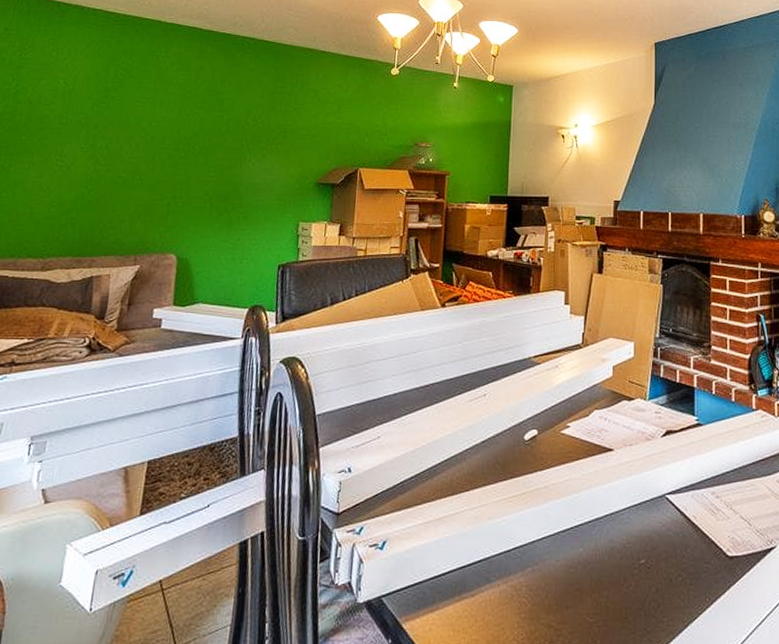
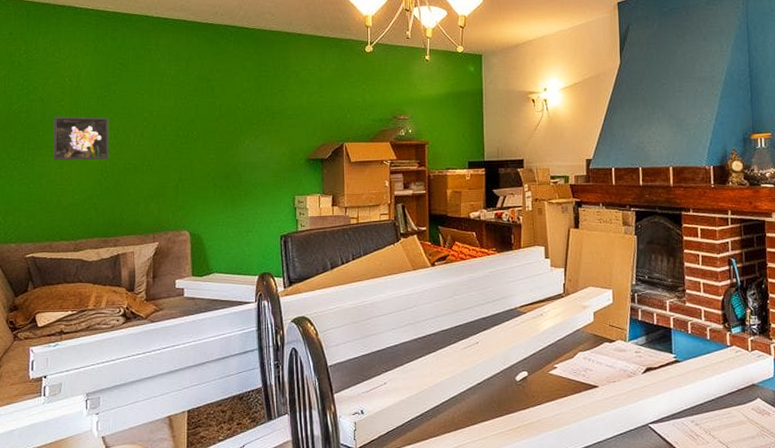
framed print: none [33,120,103,171] -> present [53,116,109,161]

